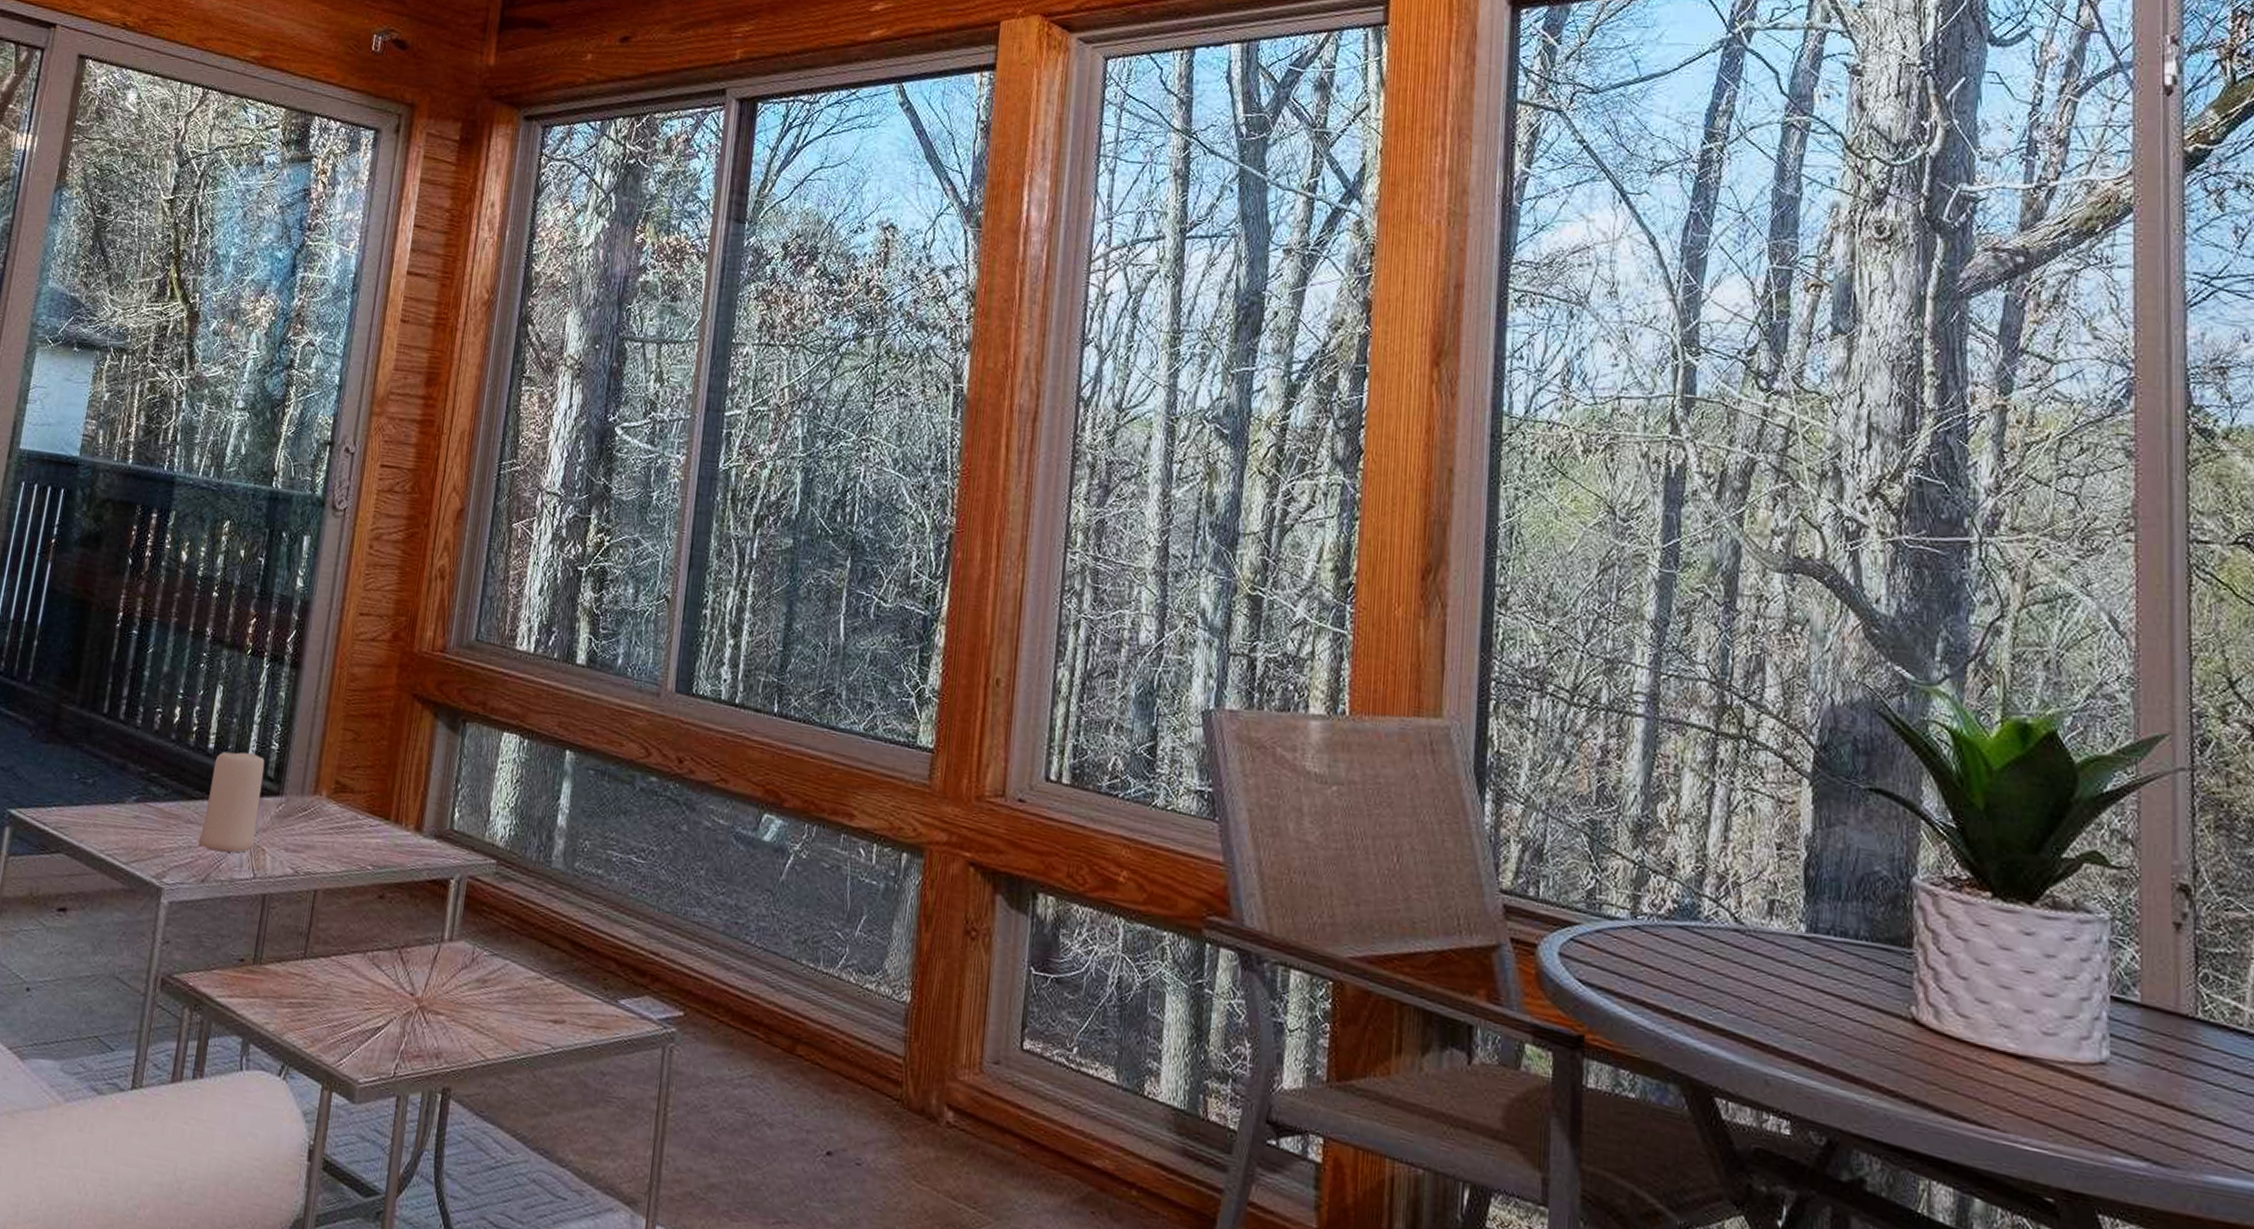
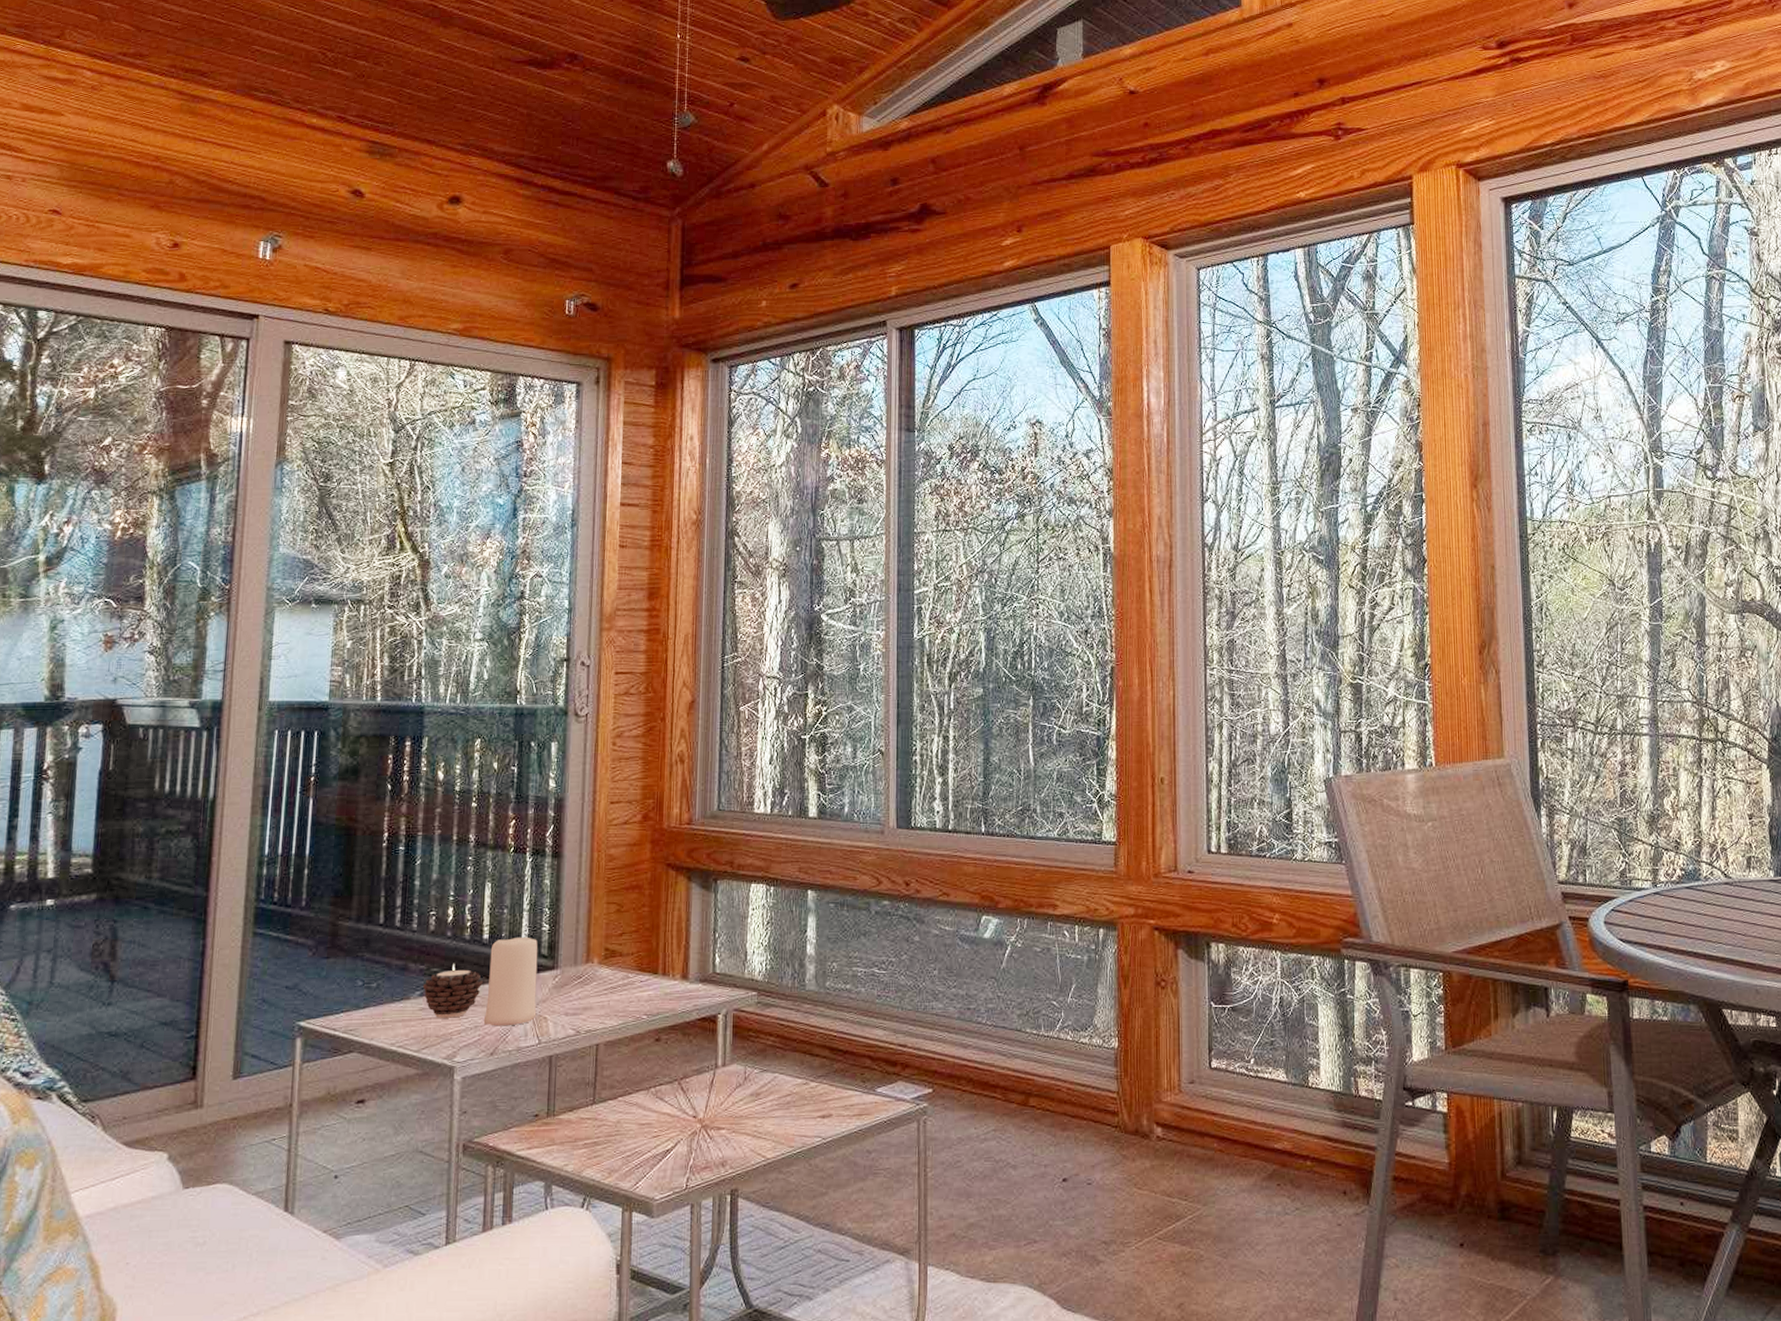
candle: none [139,772,203,833] -> present [422,964,483,1018]

